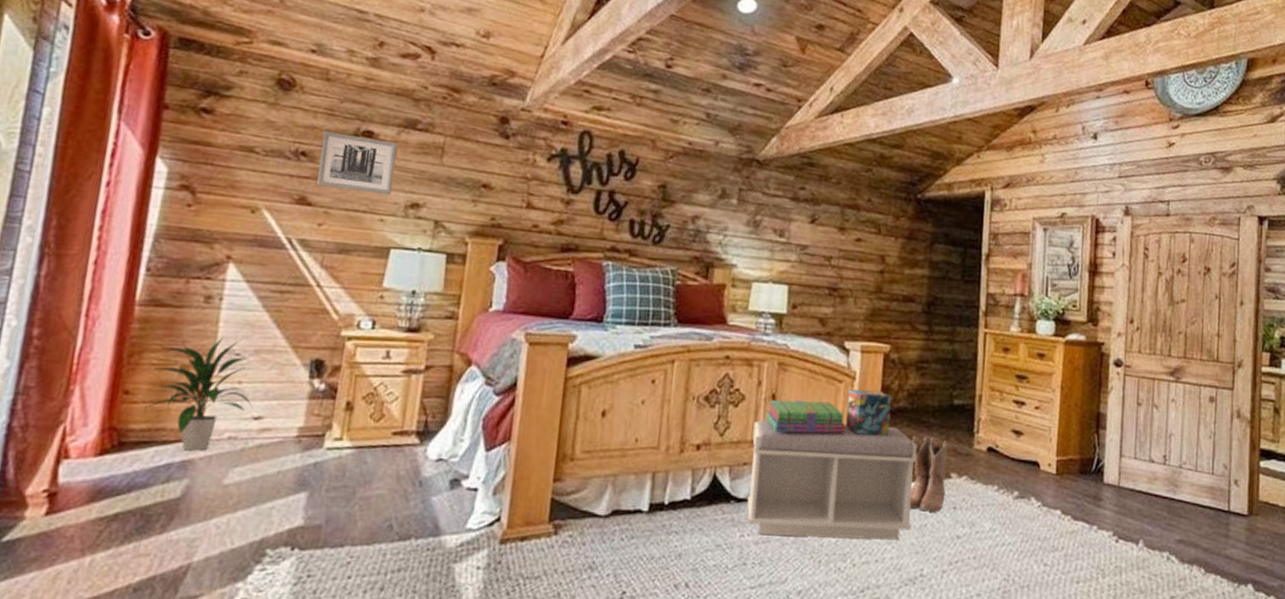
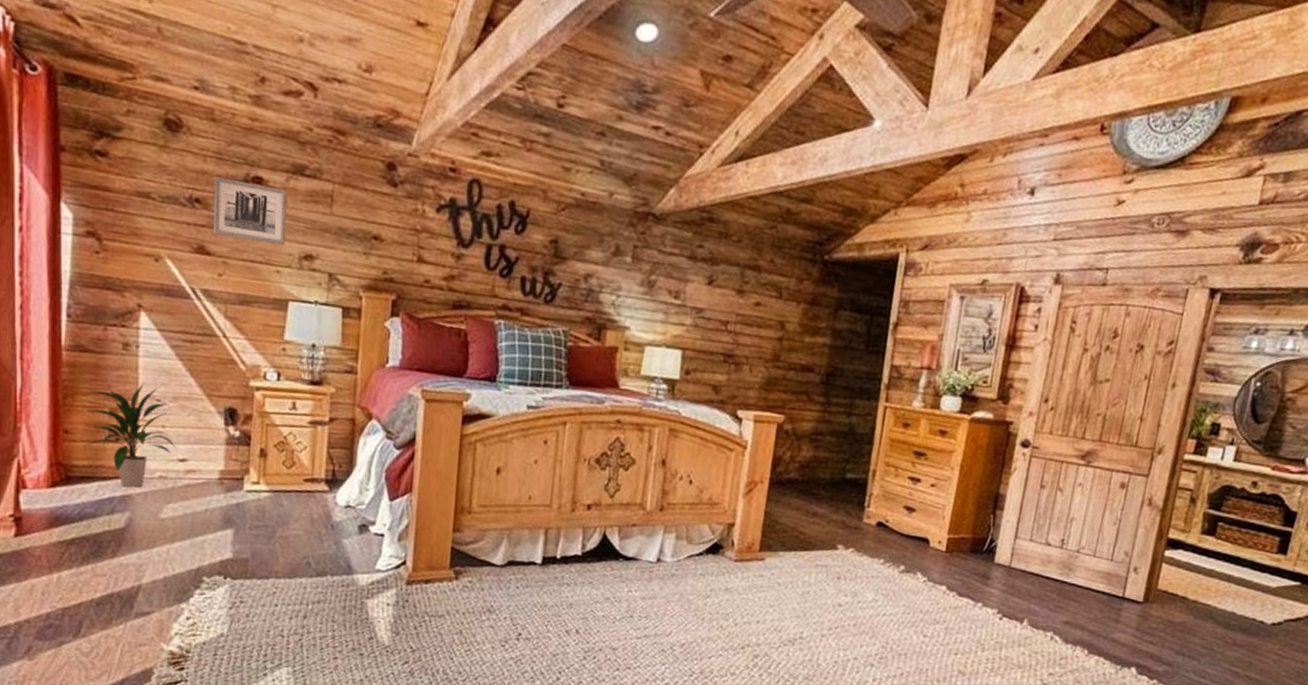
bench: present [747,420,917,540] -> none [635,484,806,604]
stack of books: present [765,400,846,434] -> none [654,465,735,501]
decorative box: present [845,389,892,436] -> none [734,458,783,505]
boots: present [909,436,949,513] -> none [793,507,838,582]

